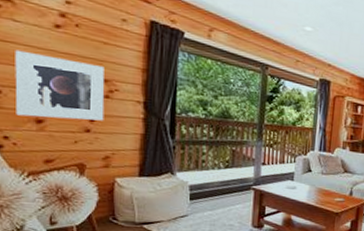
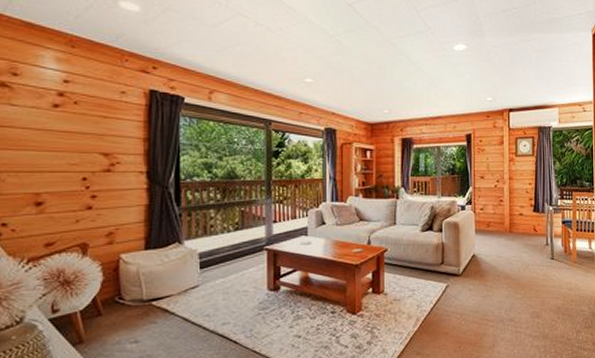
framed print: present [15,49,105,121] -> none [13,134,106,200]

